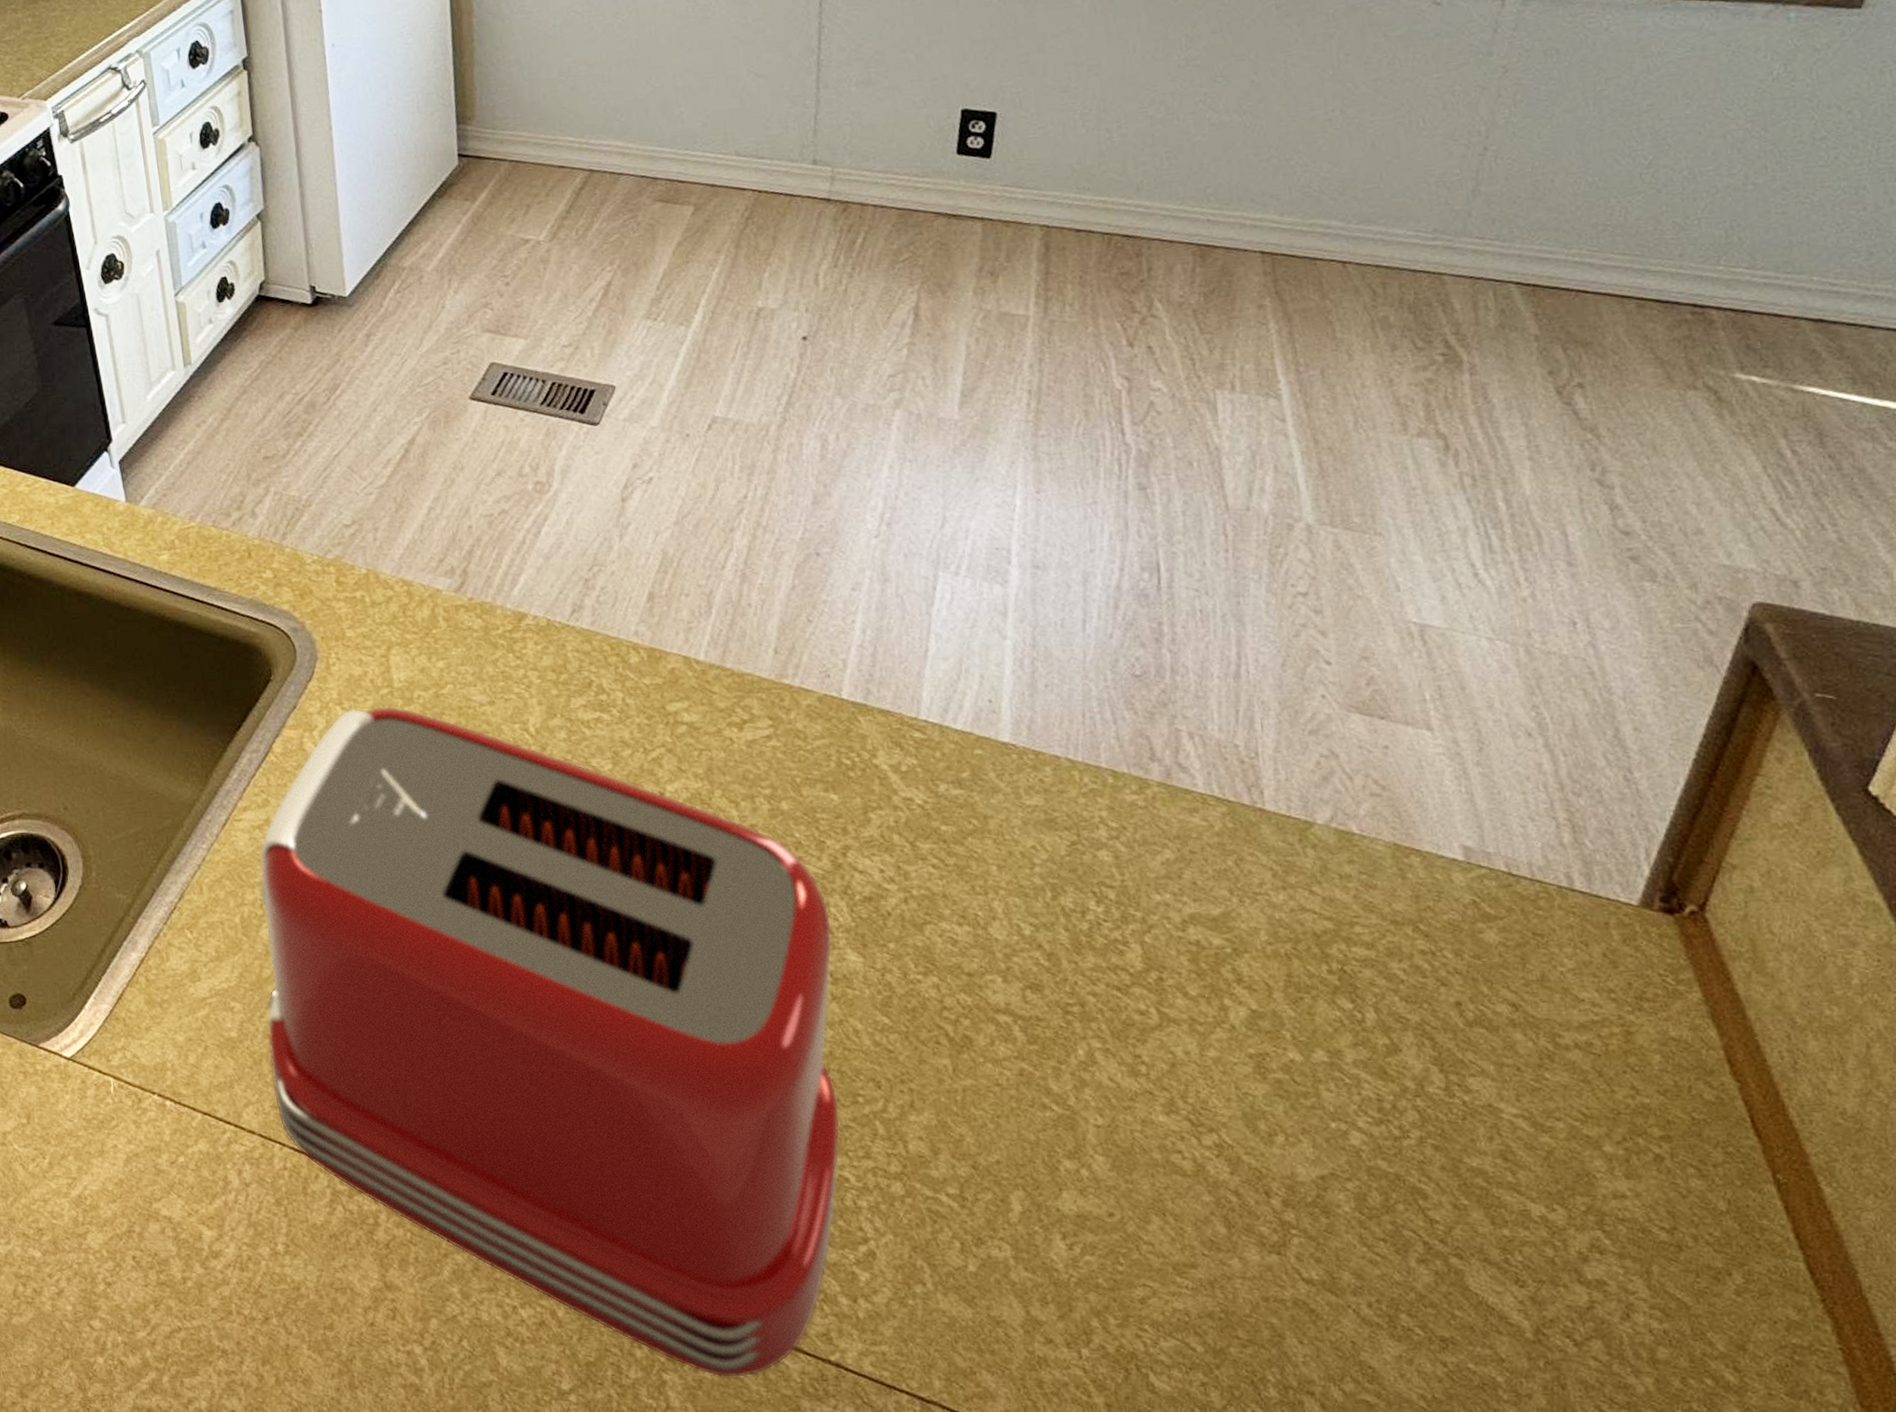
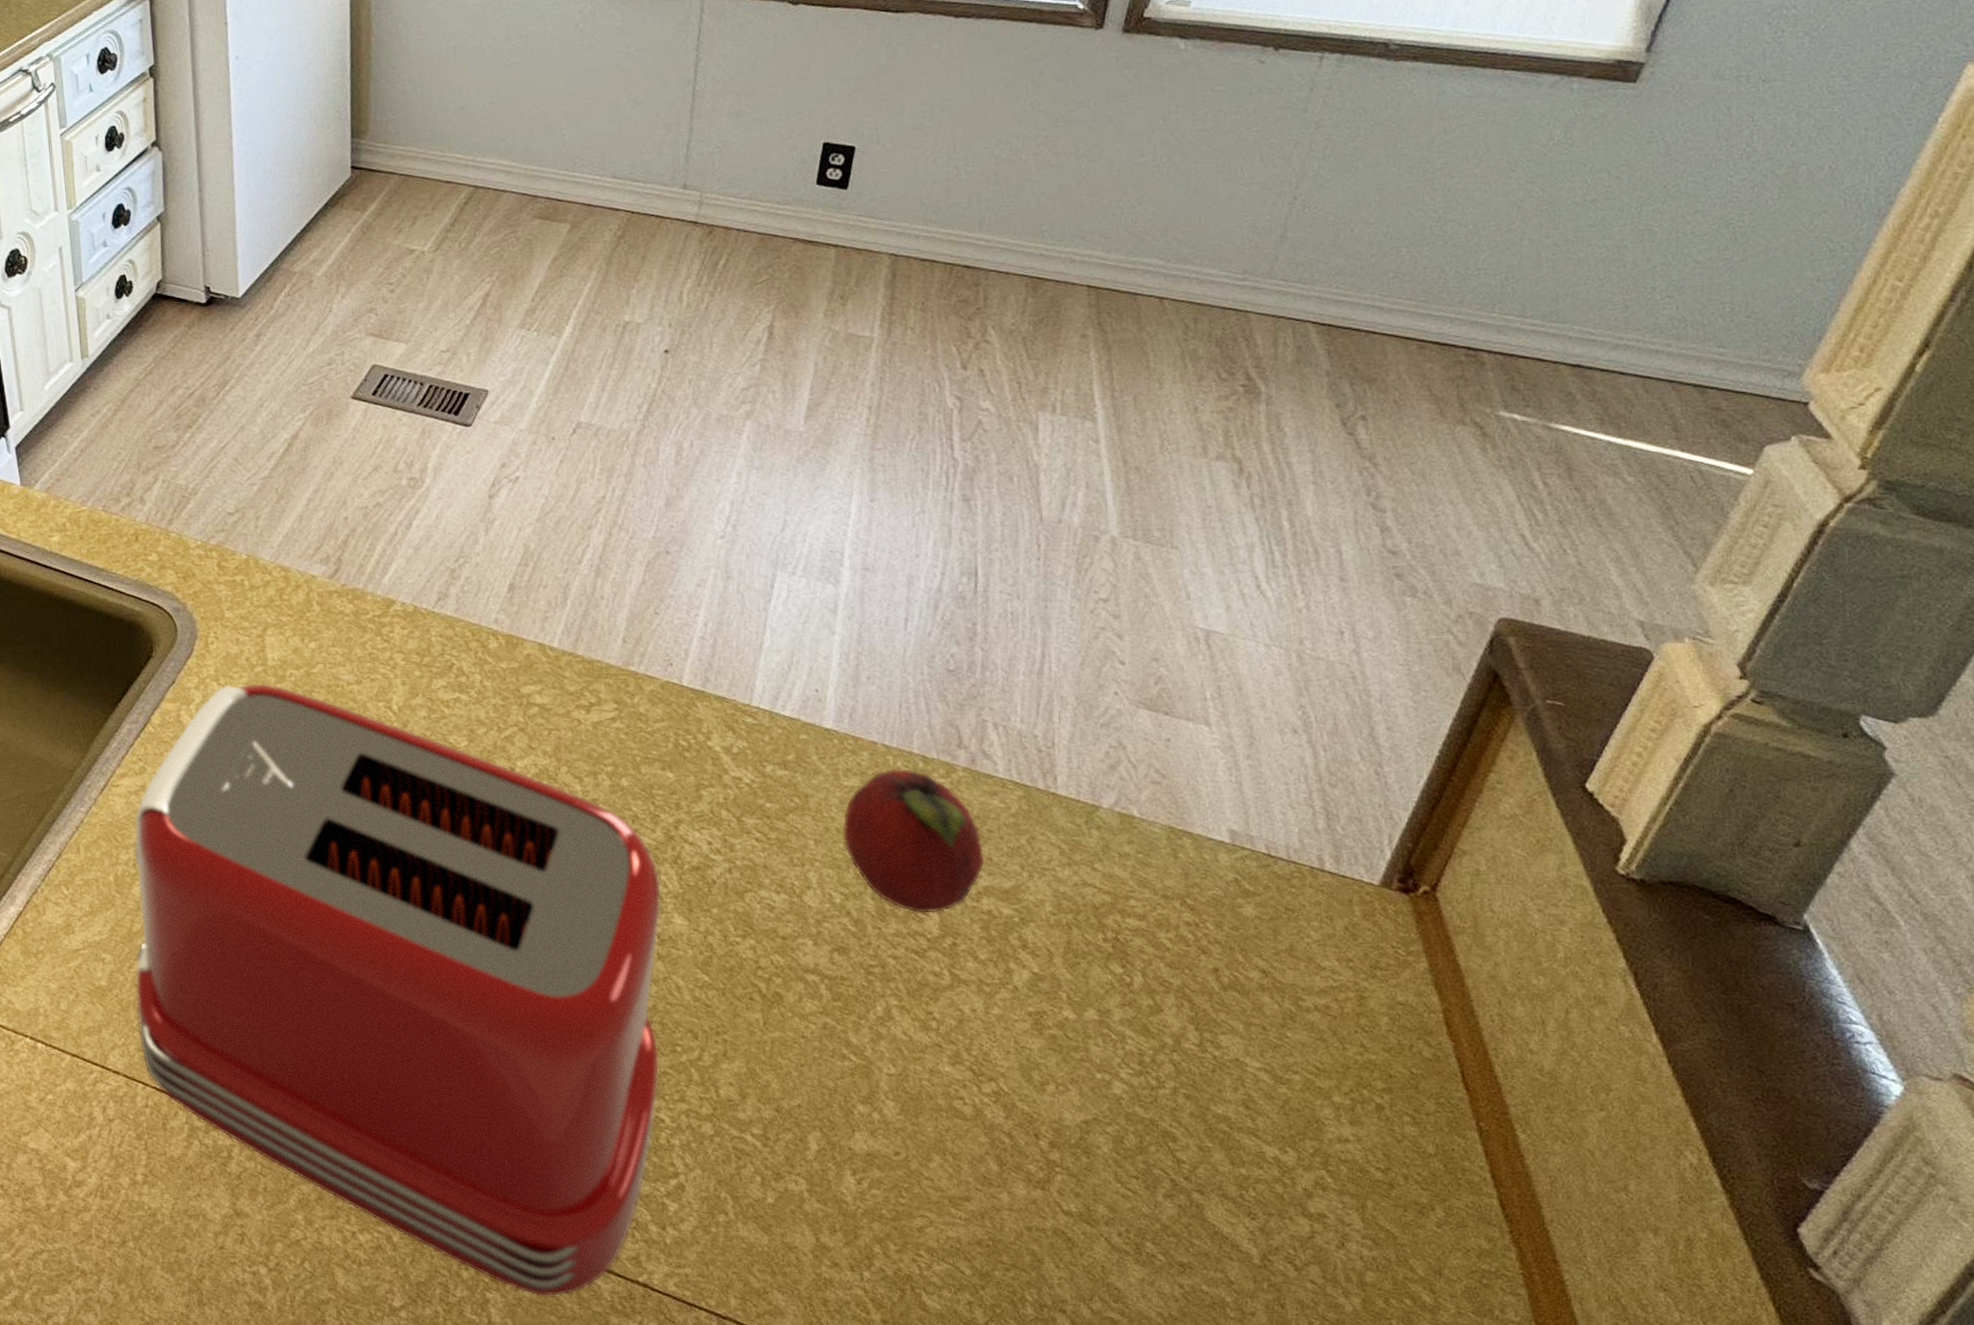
fruit: none [1026,784,1190,946] -> present [842,768,986,915]

